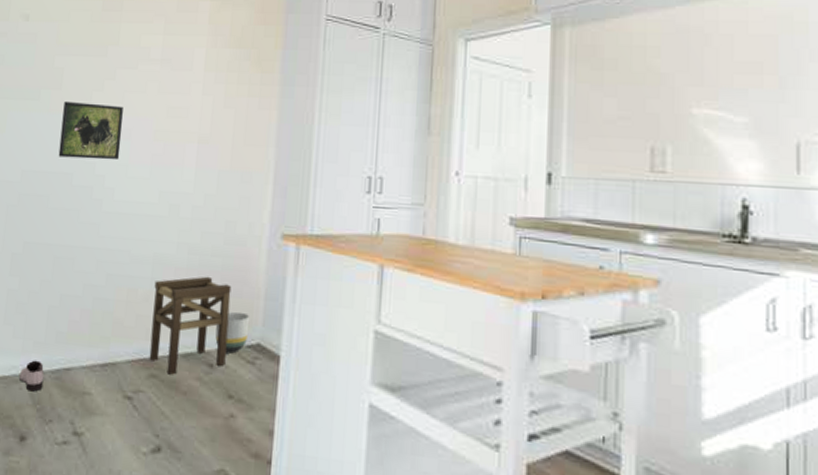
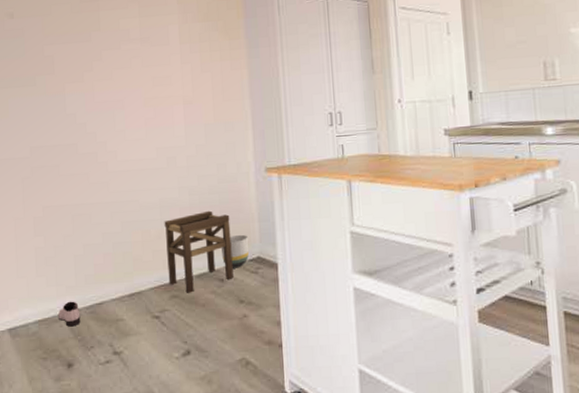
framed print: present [58,100,123,160] -> none [59,81,117,132]

